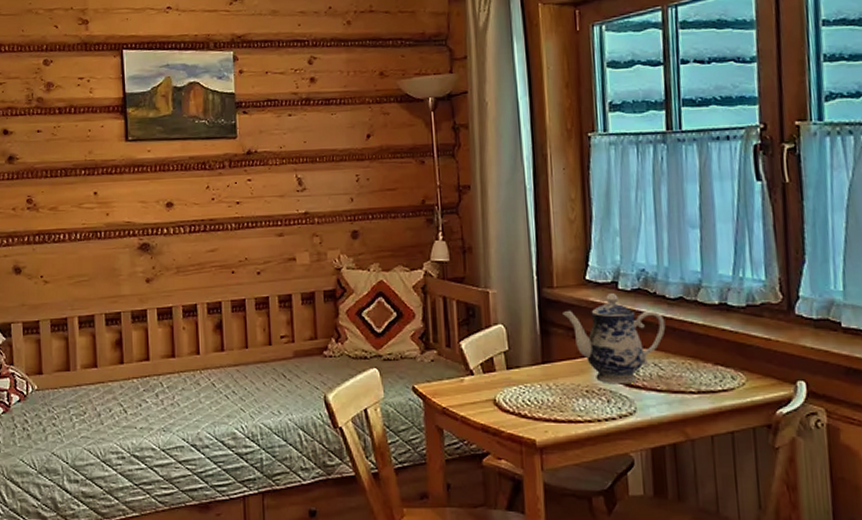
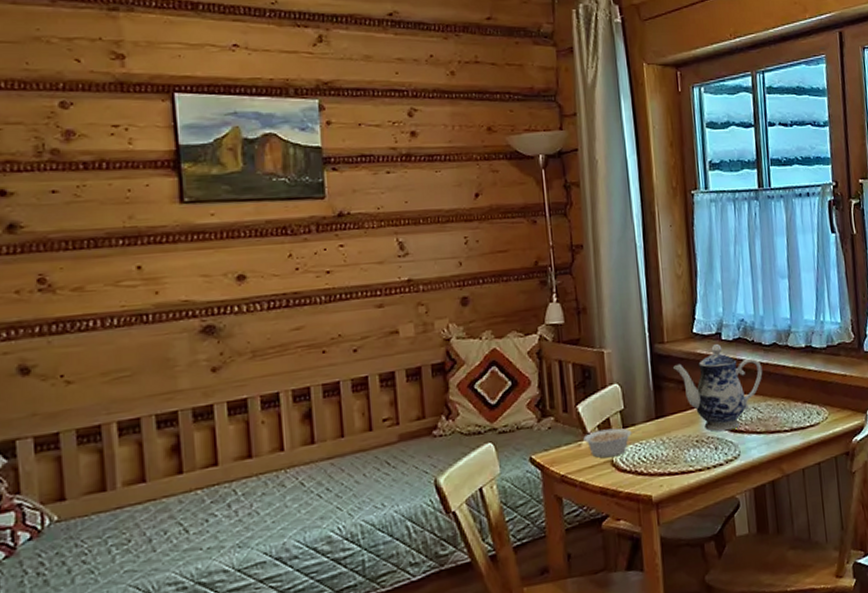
legume: none [466,368,525,396] -> present [583,428,640,458]

